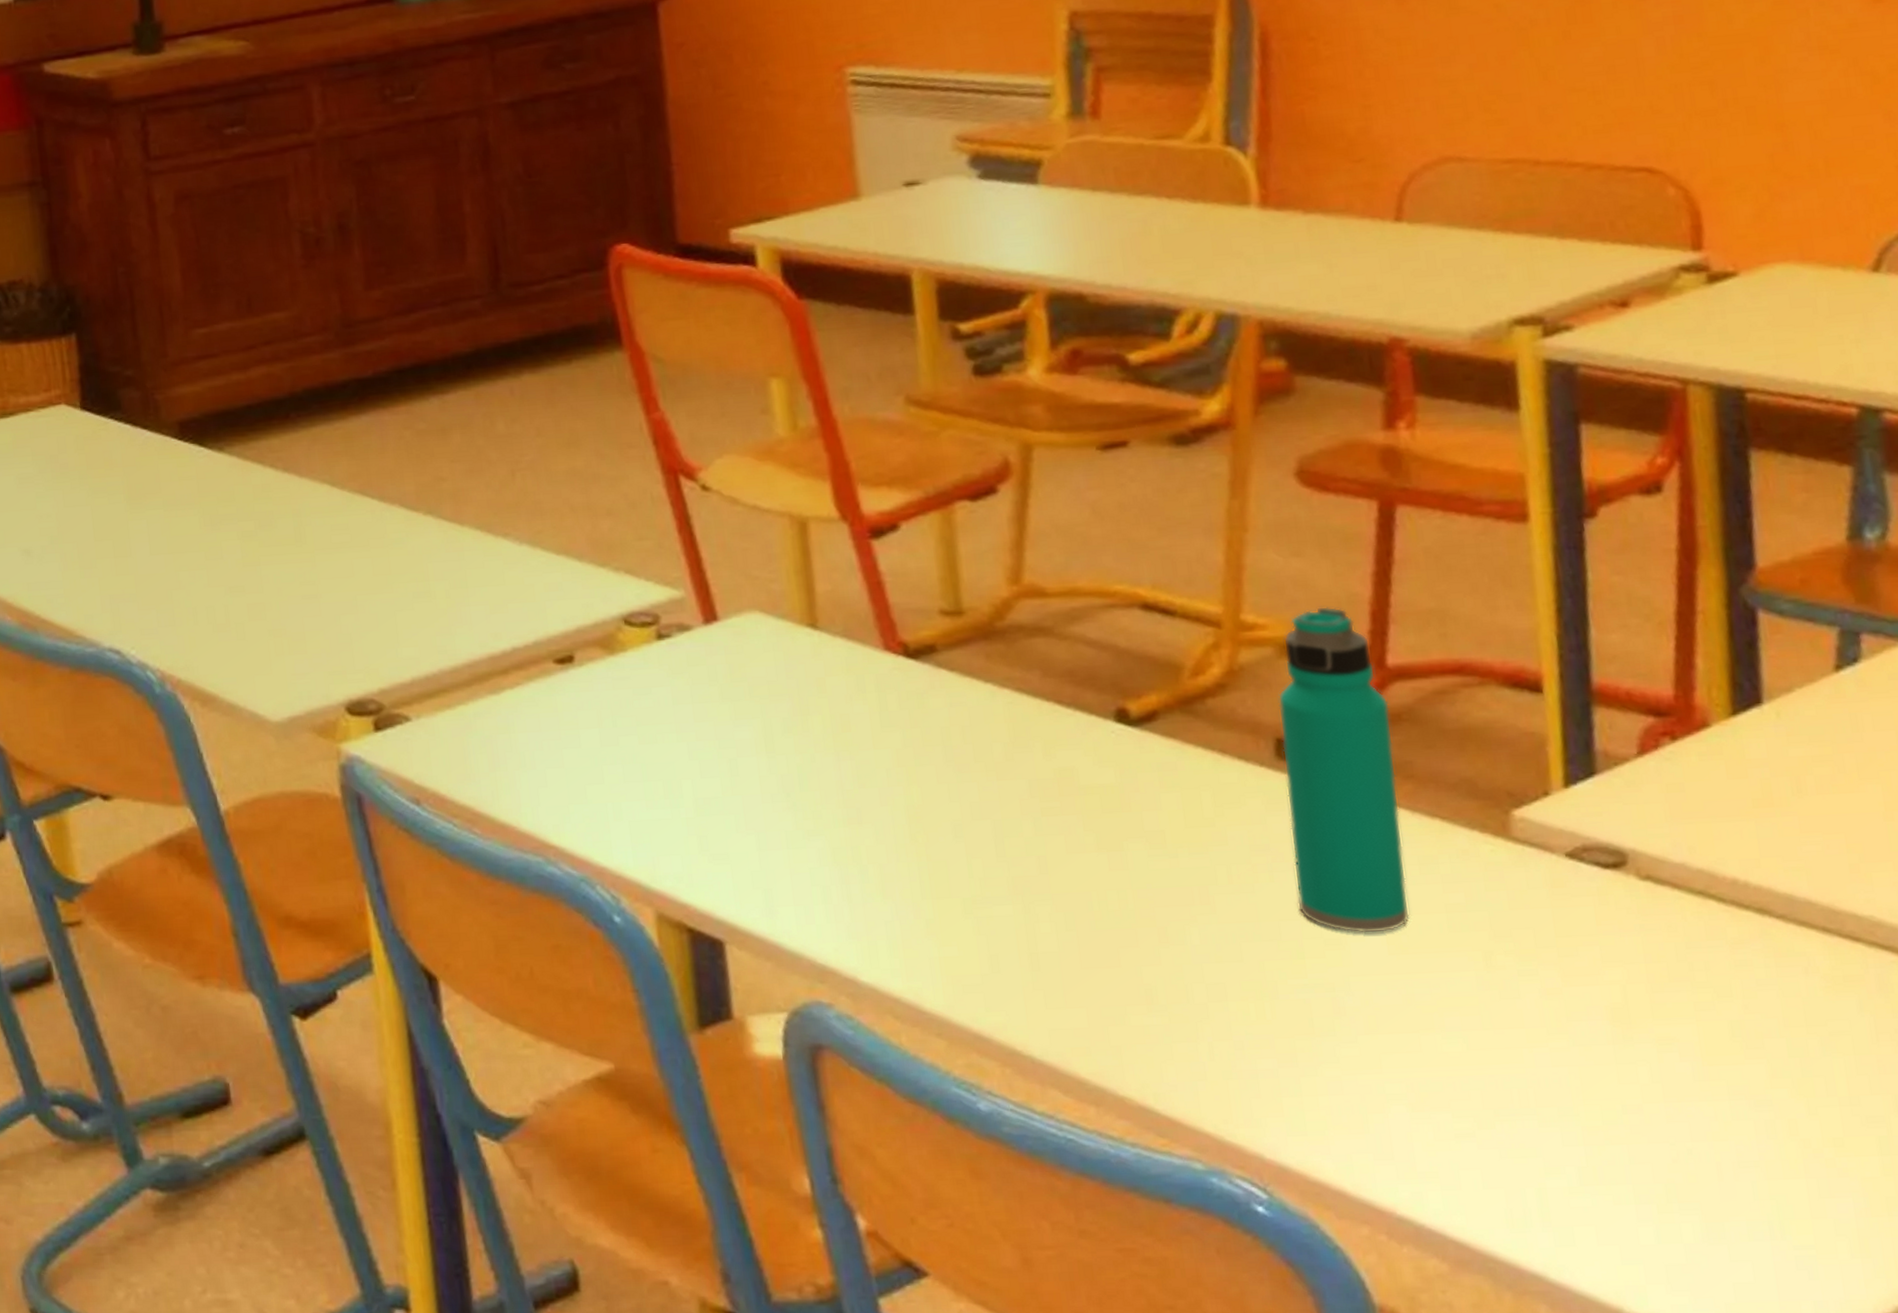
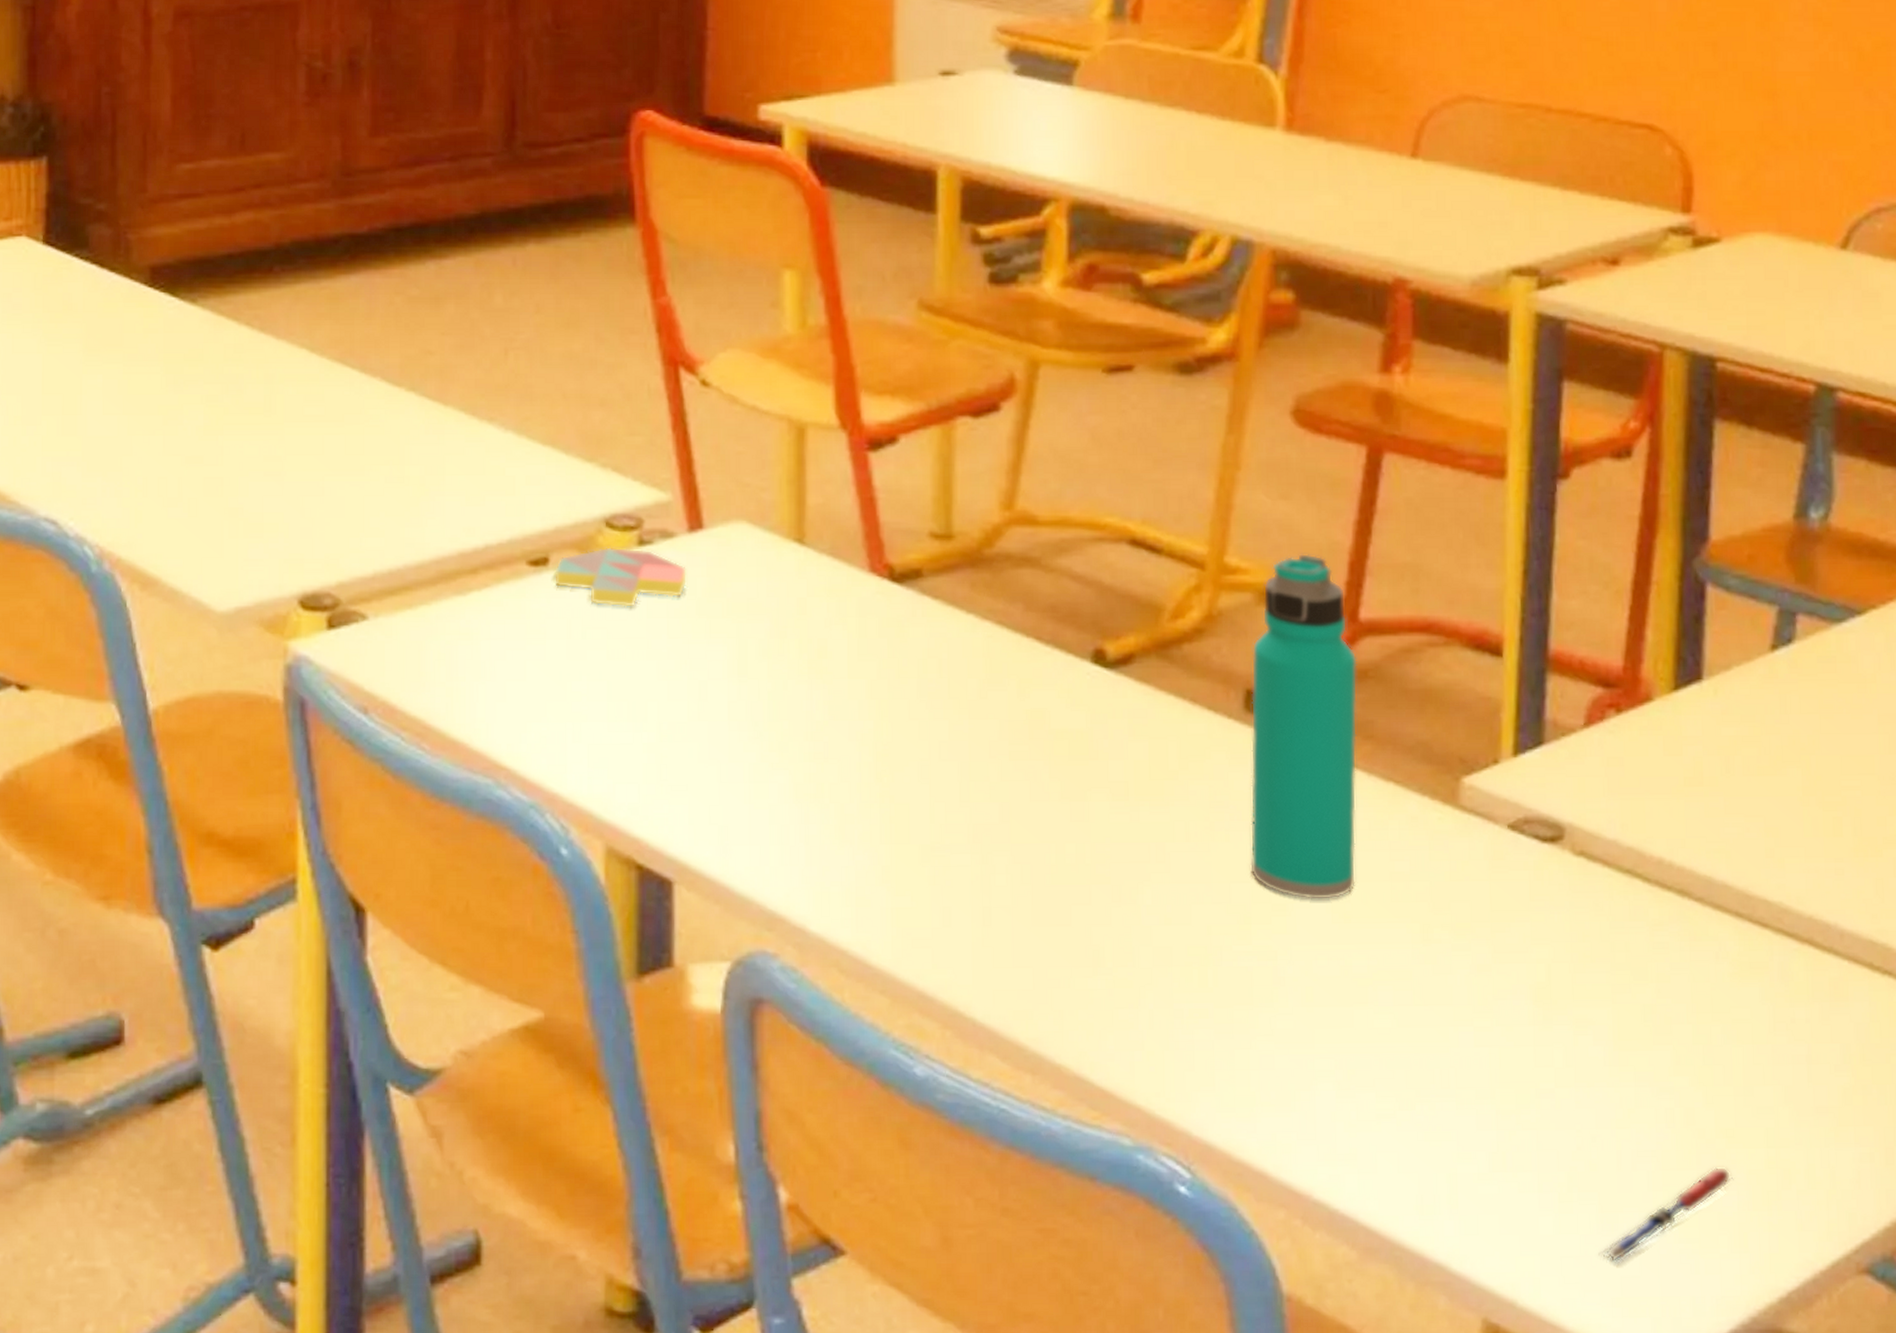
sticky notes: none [579,642,708,697] -> present [553,547,688,607]
pen: none [1706,1174,1848,1271] -> present [1598,1166,1734,1264]

